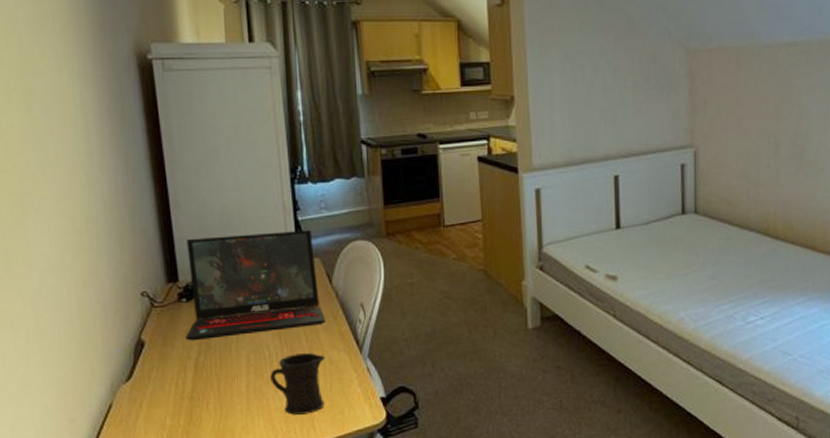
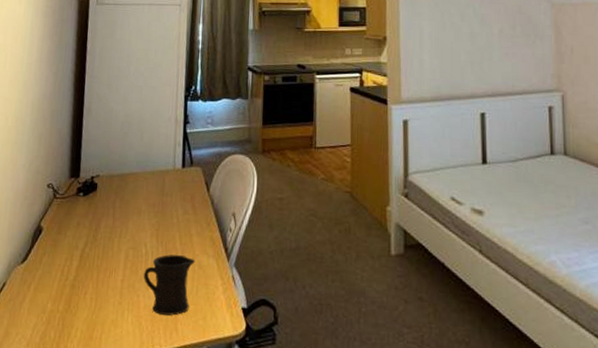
laptop: present [185,229,326,341] -> none [77,141,200,233]

